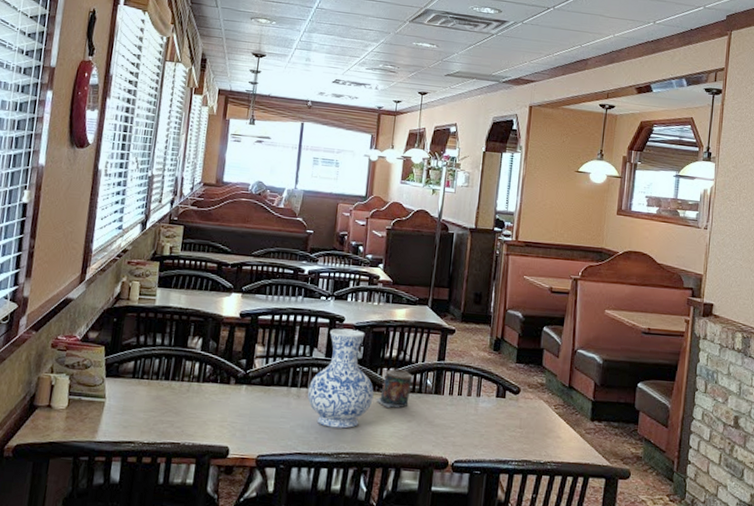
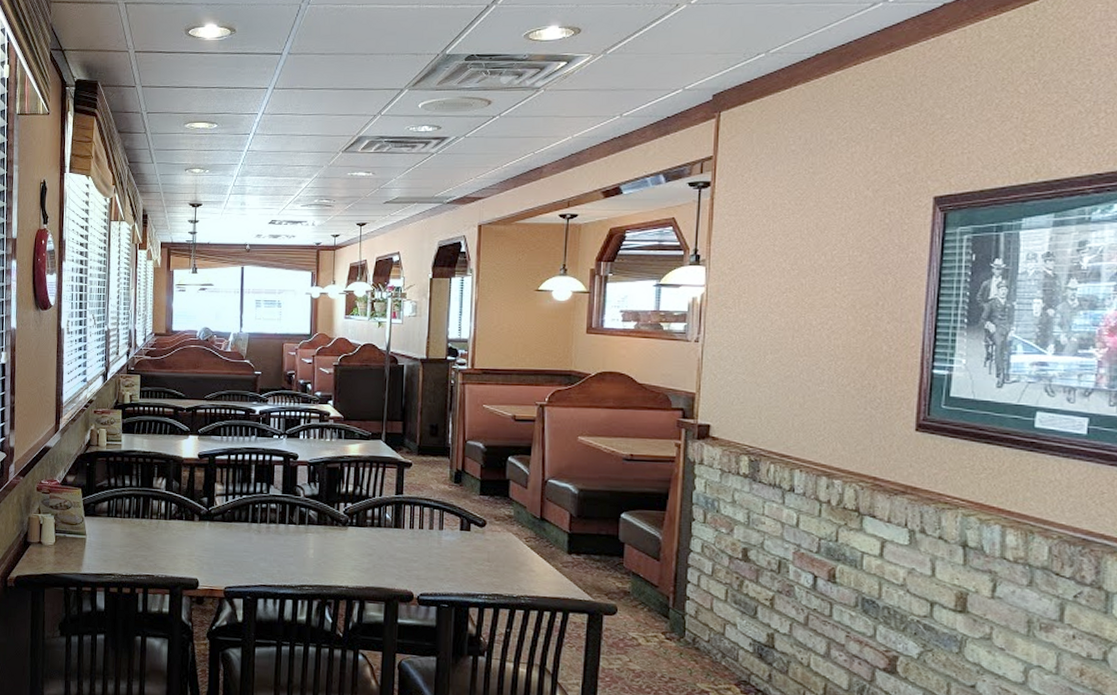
vase: present [307,328,374,429] -> none [268,465,333,562]
candle: present [377,368,413,408] -> none [336,503,371,542]

